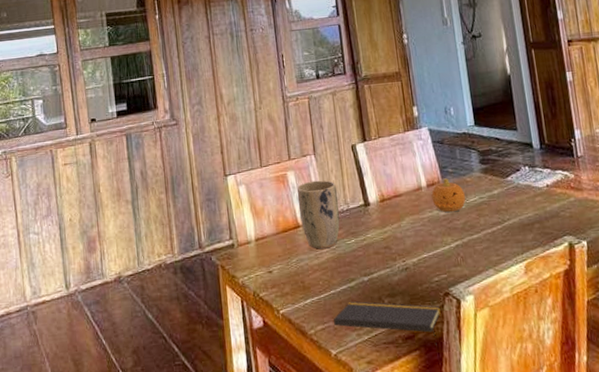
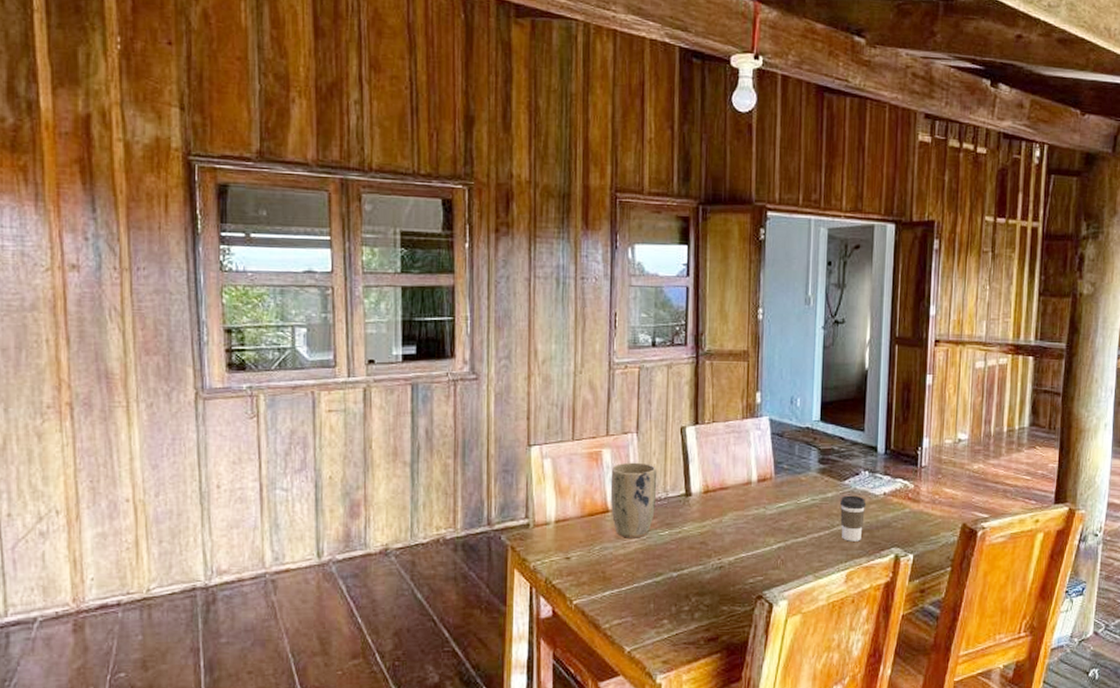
notepad: present [334,301,441,345] -> none [633,598,750,649]
fruit: present [431,178,466,213] -> none [760,475,797,512]
coffee cup: none [506,190,533,234] -> present [839,495,866,541]

